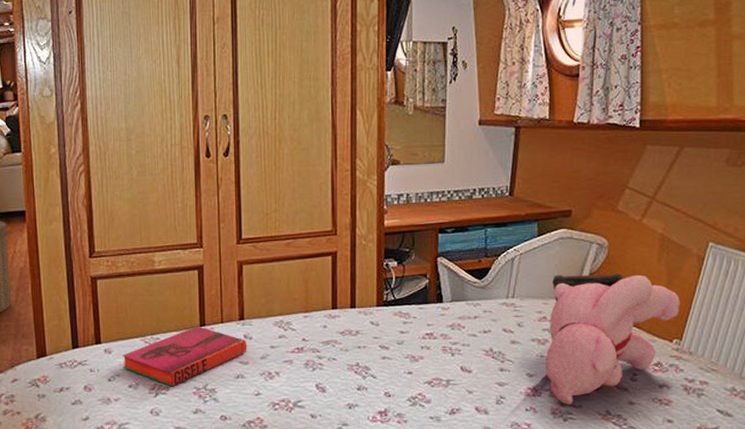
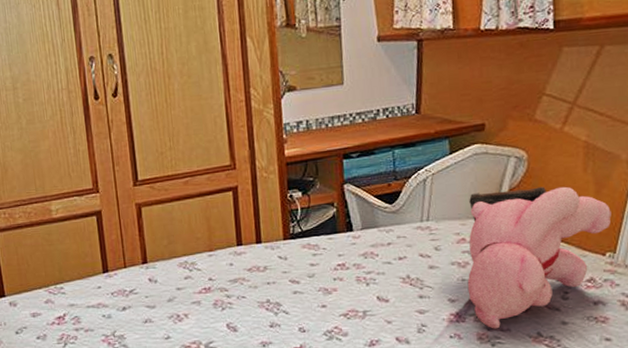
hardback book: present [122,326,247,387] -> none [28,272,153,336]

